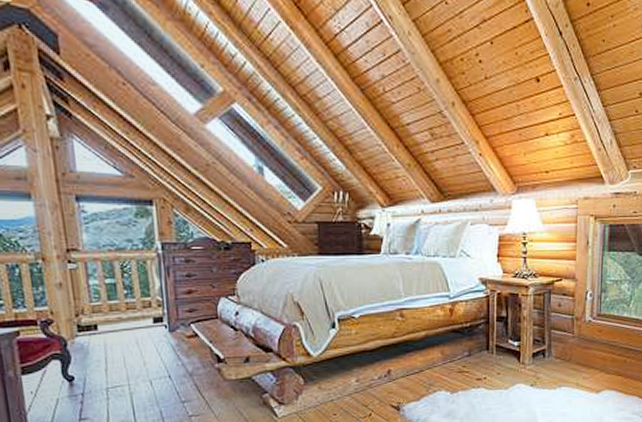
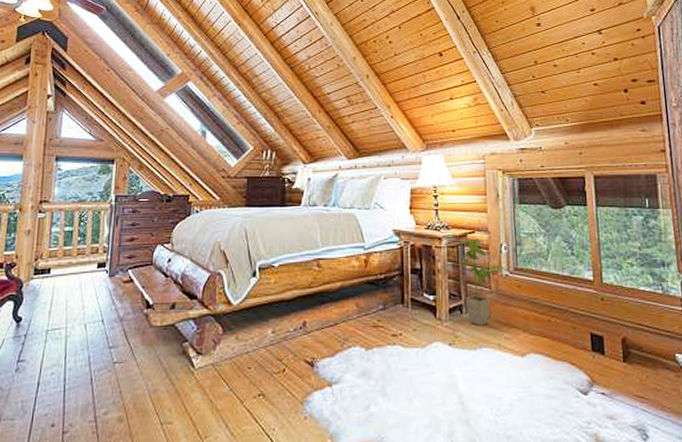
house plant: none [547,287,591,368] -> present [460,239,508,326]

